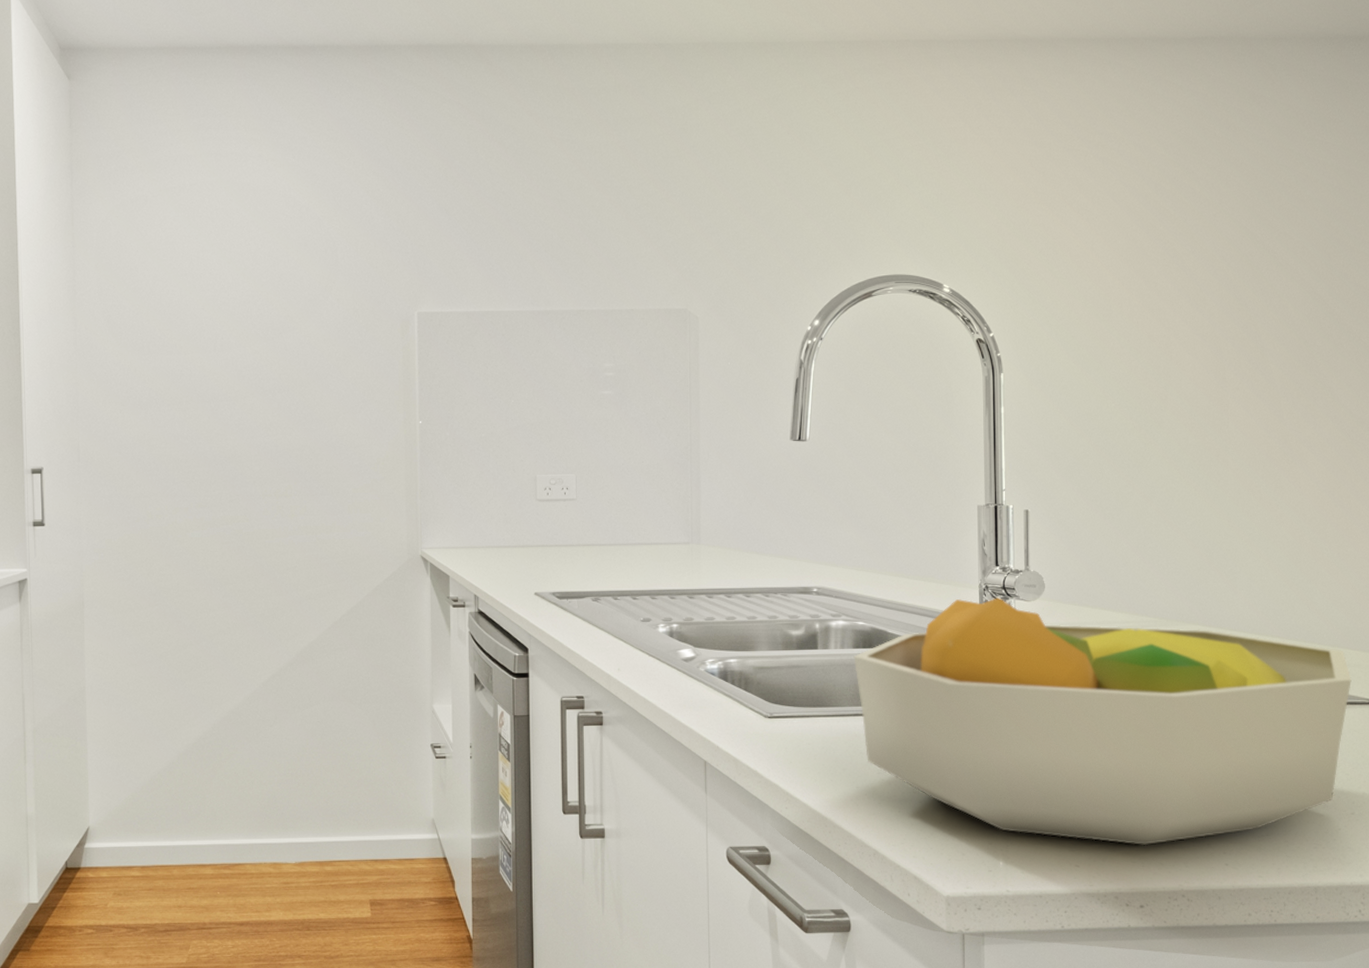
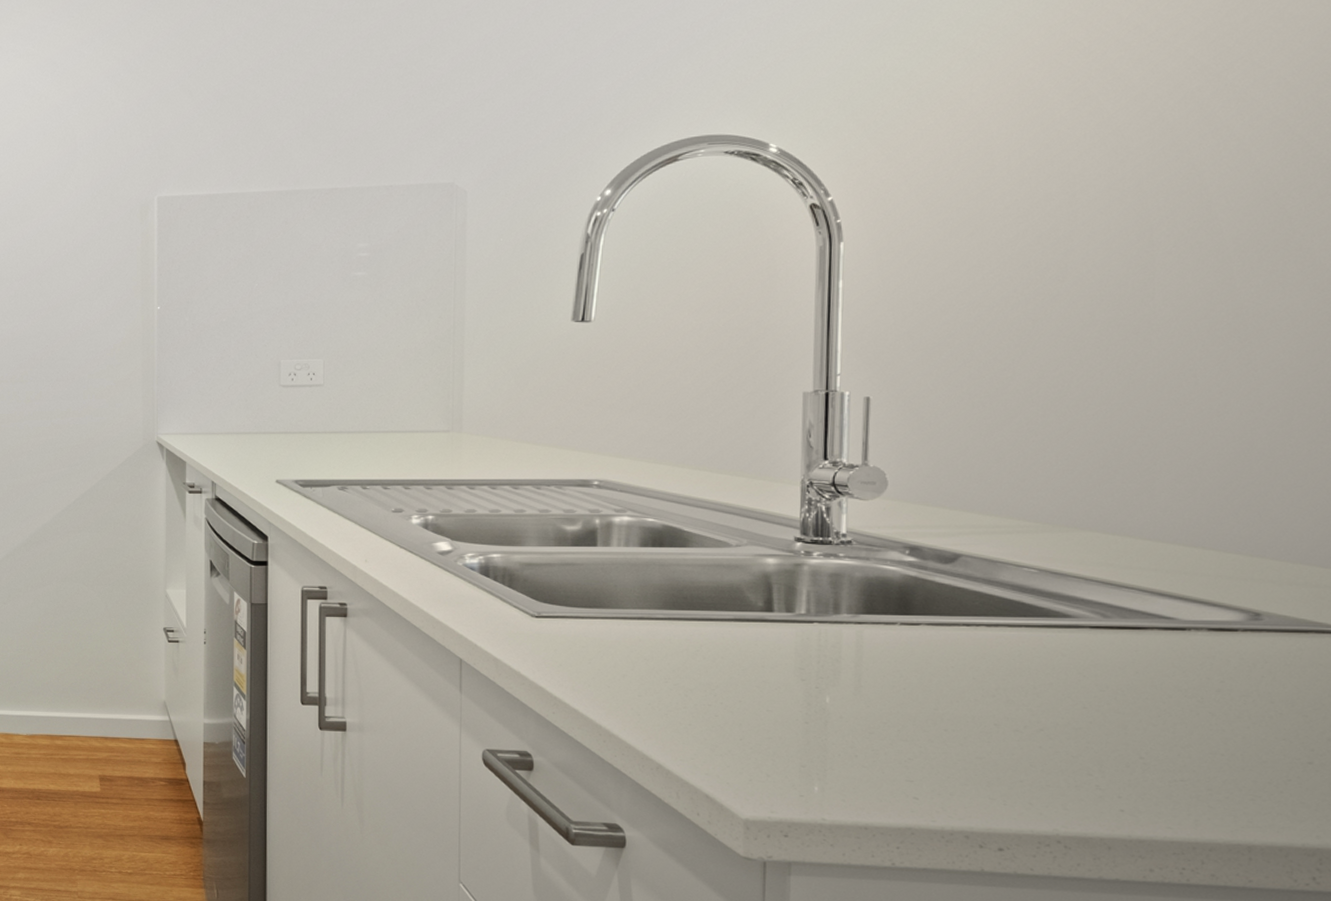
fruit bowl: present [853,596,1352,846] -> none [640,494,1319,782]

